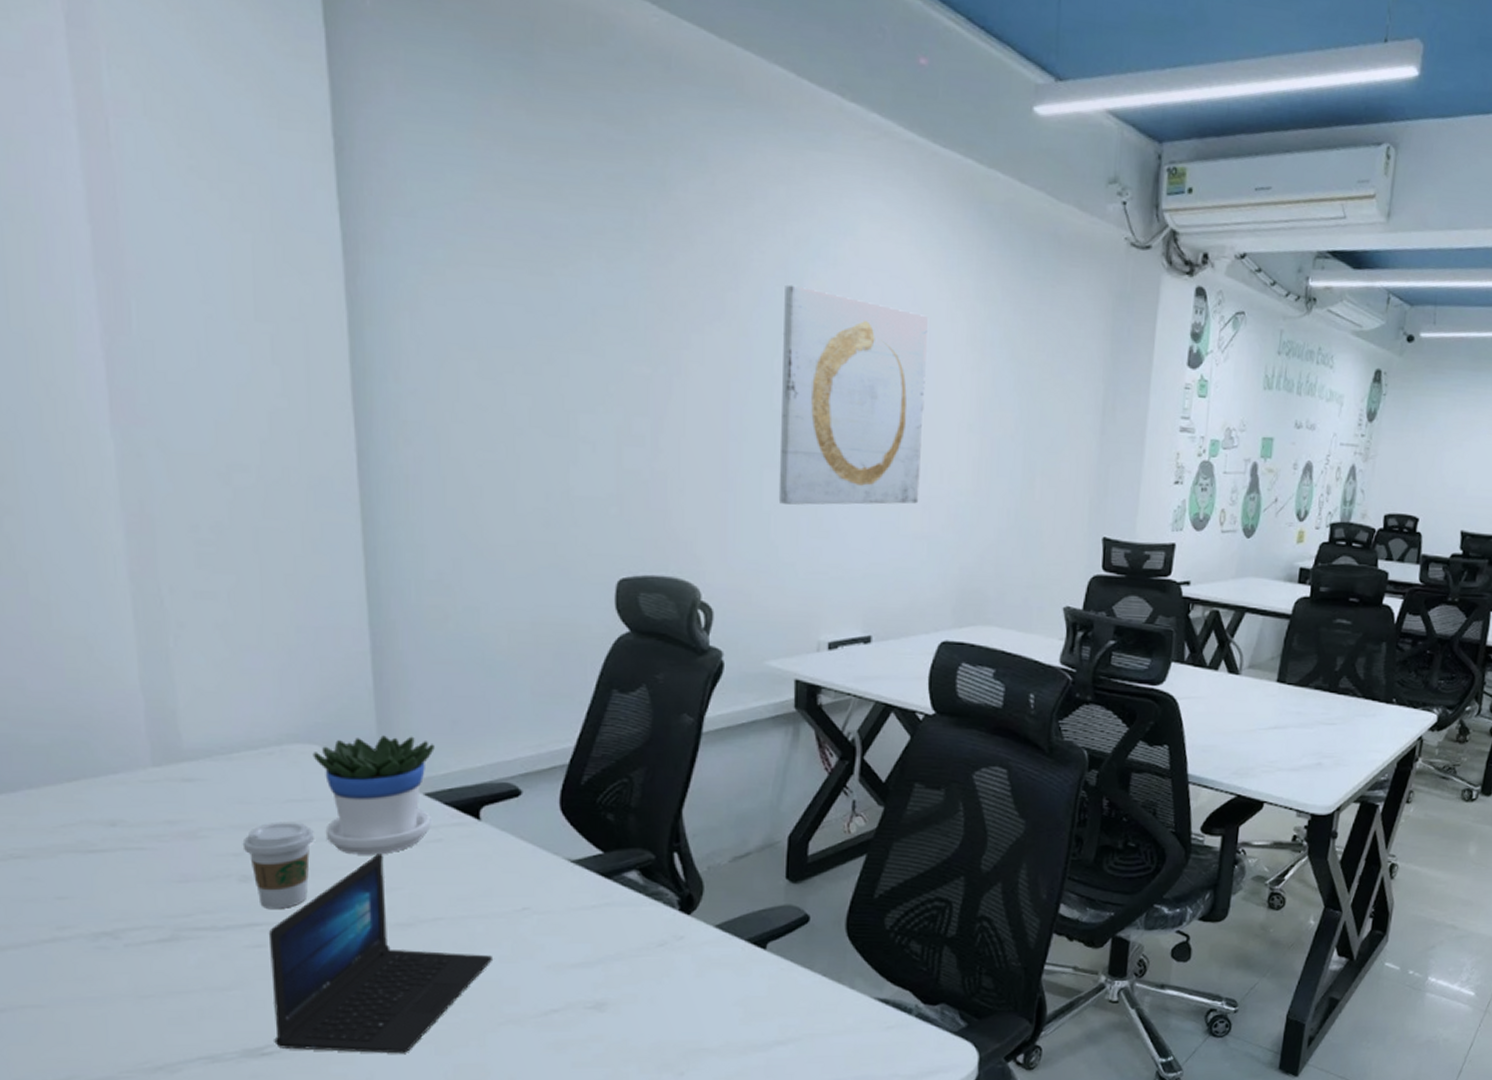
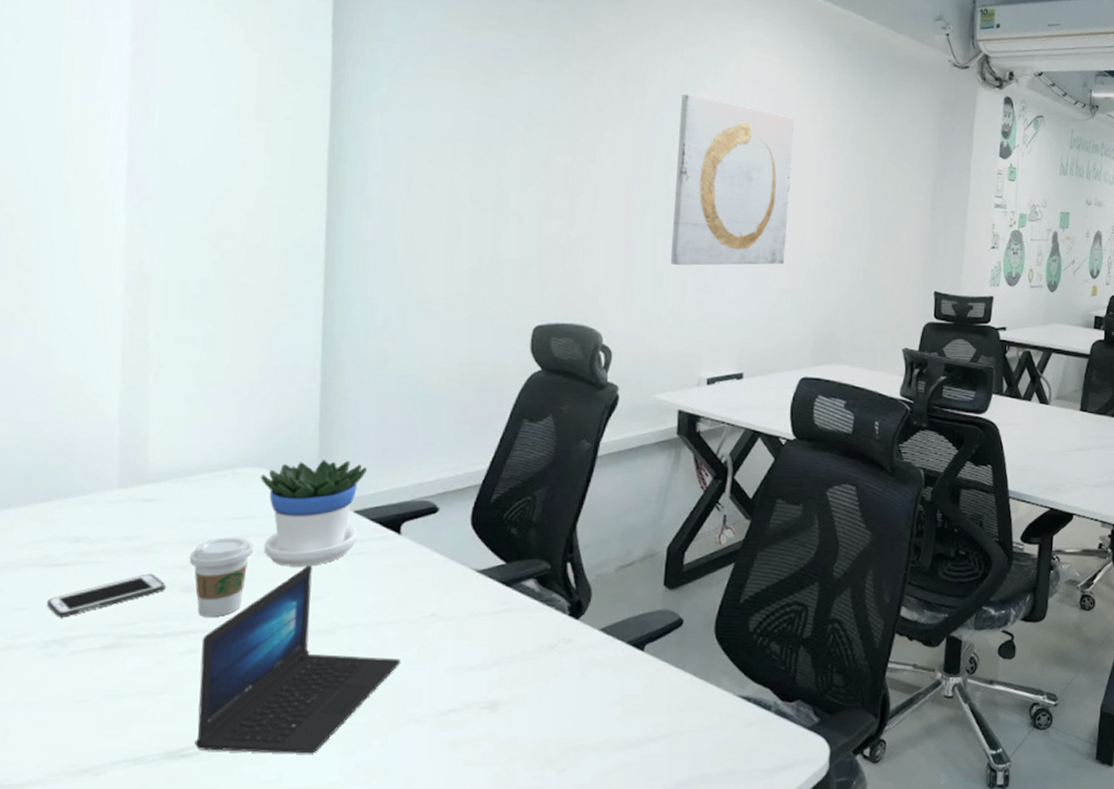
cell phone: none [89,861,220,908] -> present [46,573,166,618]

